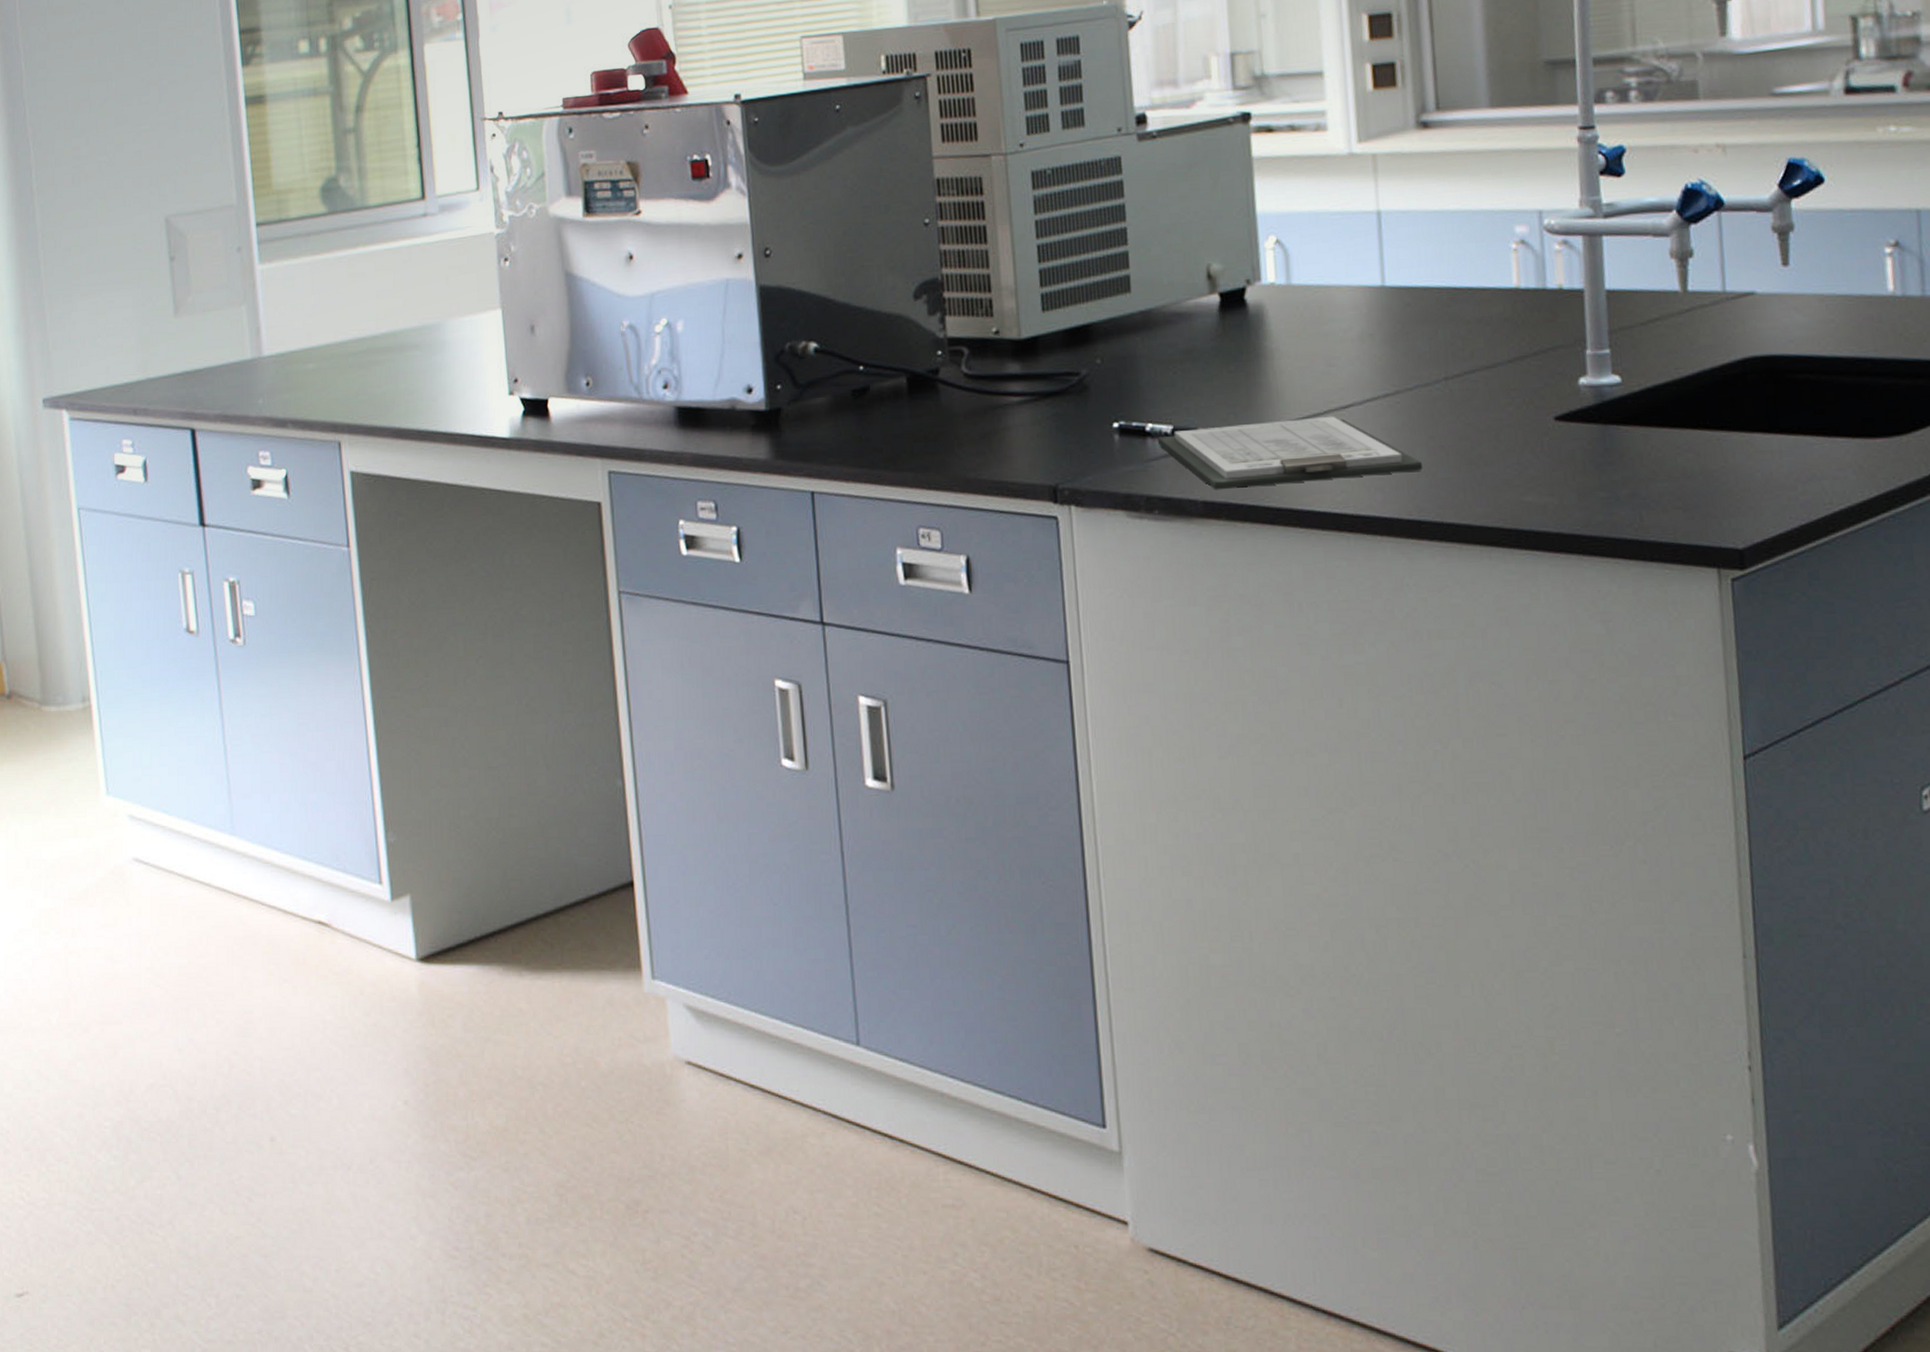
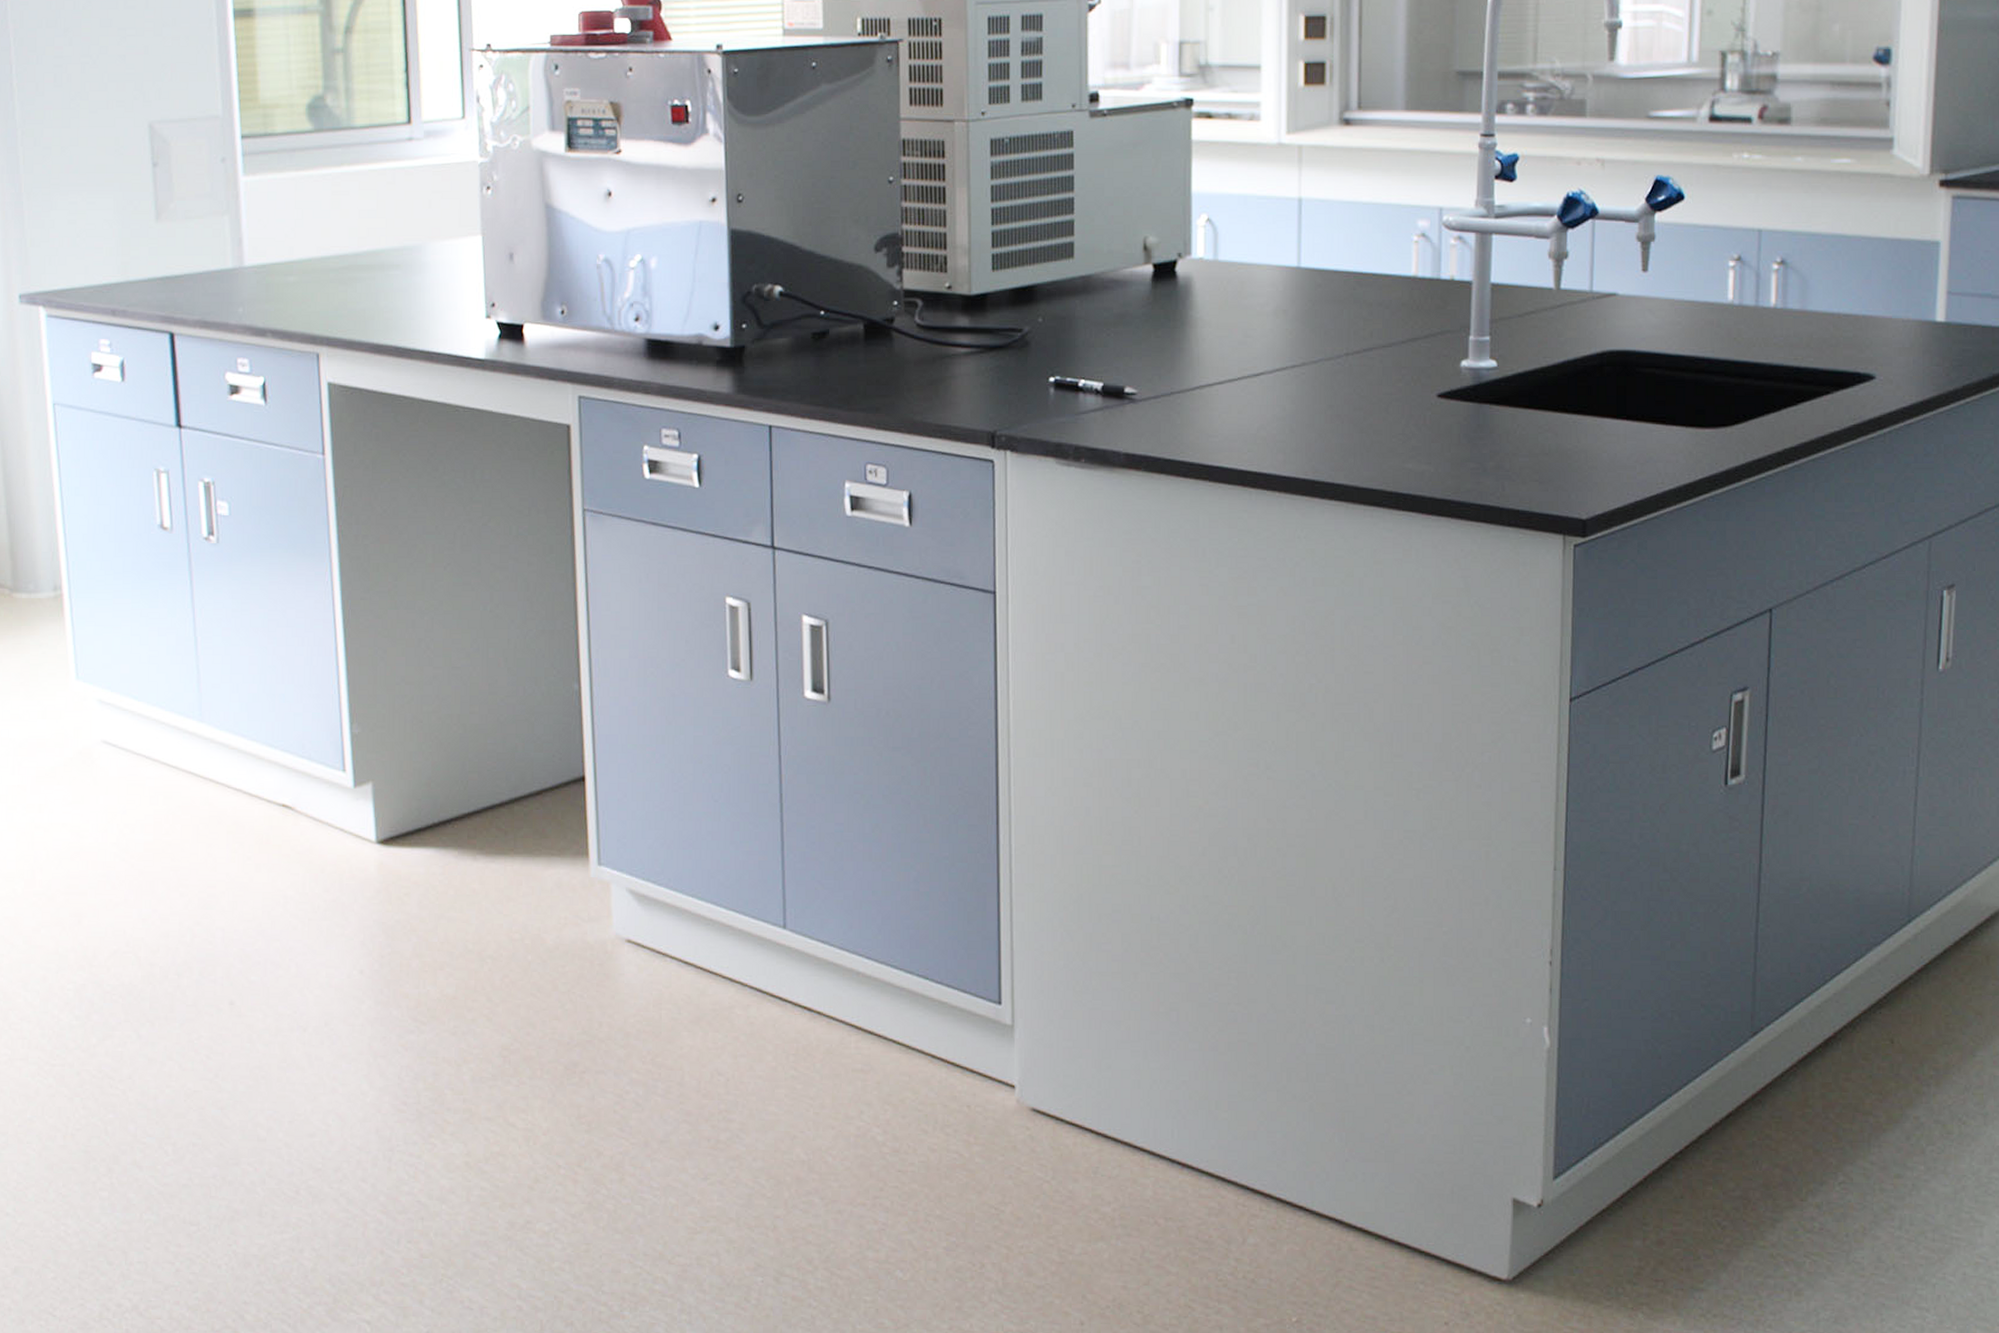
clipboard: present [1157,416,1422,490] -> none [1088,382,1320,444]

